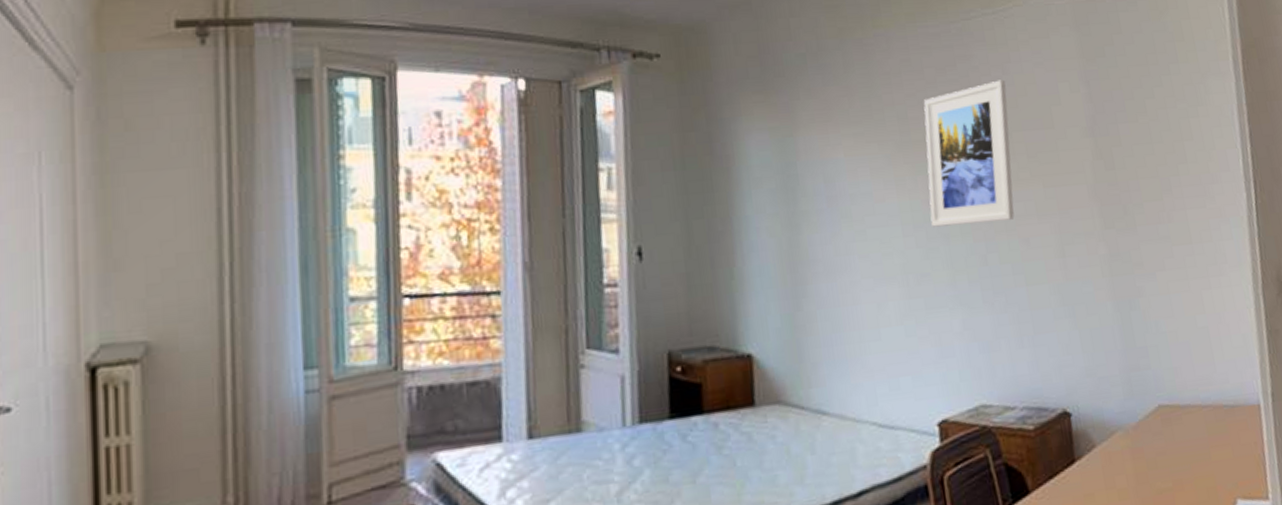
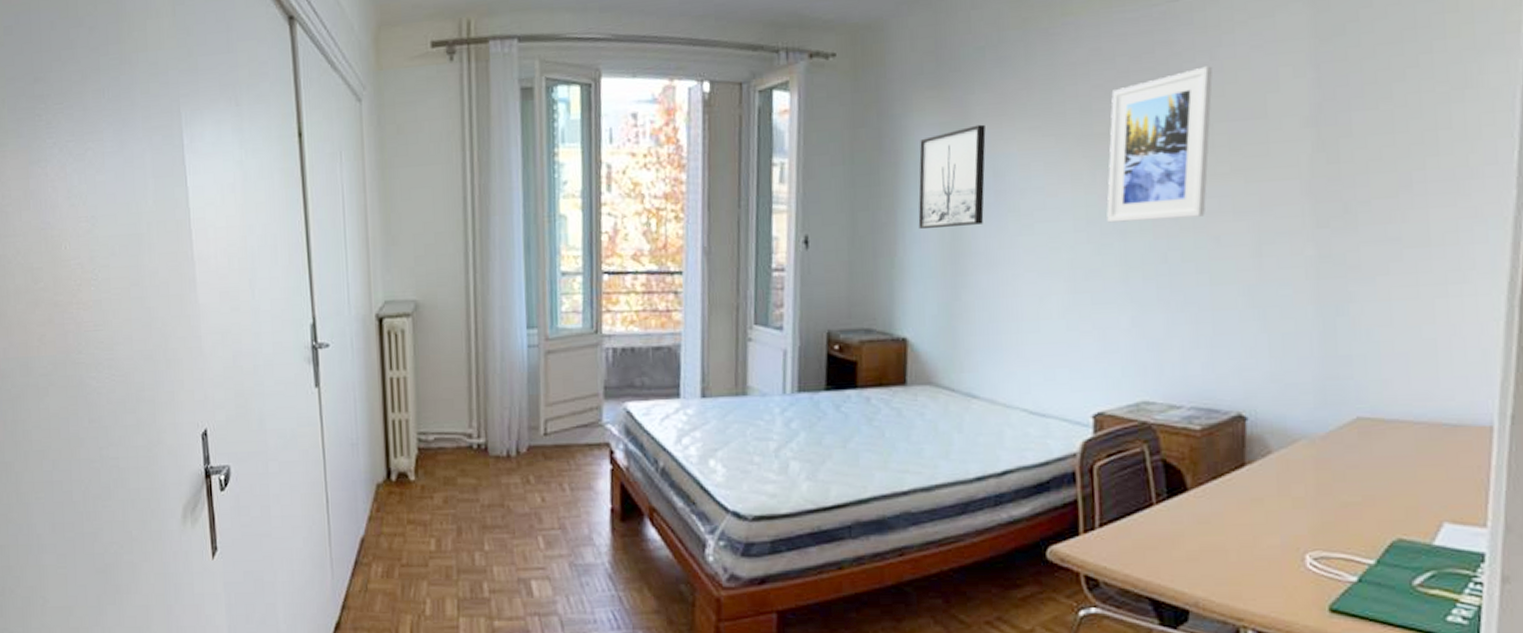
wall art: none [750,130,819,237] -> present [918,124,986,230]

